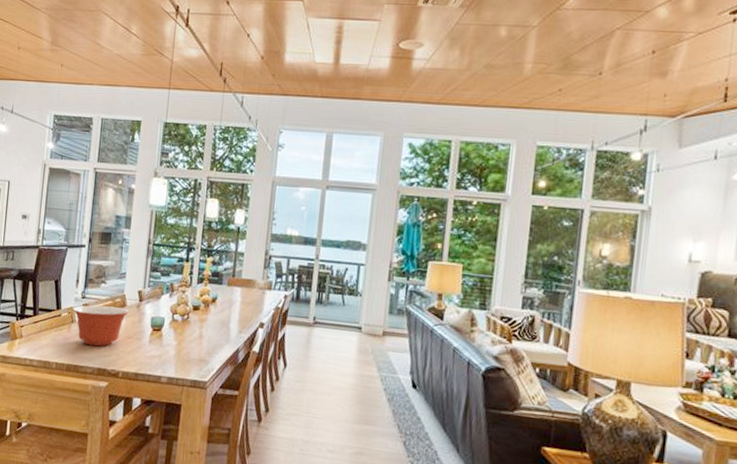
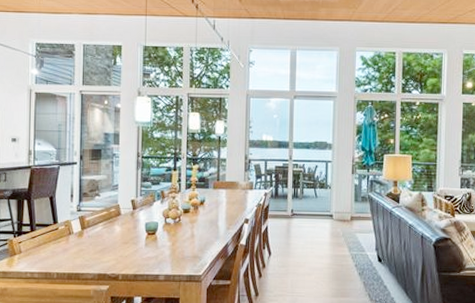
mixing bowl: present [72,305,129,346] -> none [69,216,124,254]

